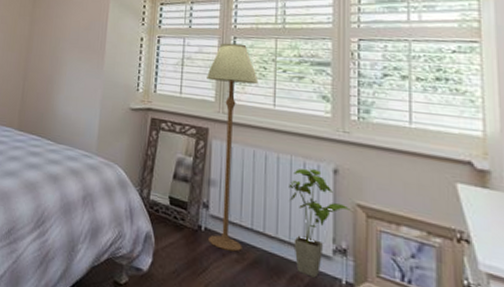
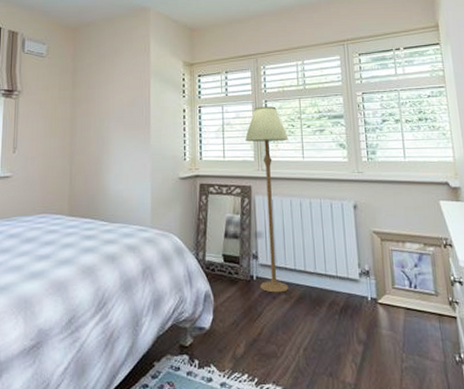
house plant: present [289,169,352,278] -> none [321,208,370,300]

